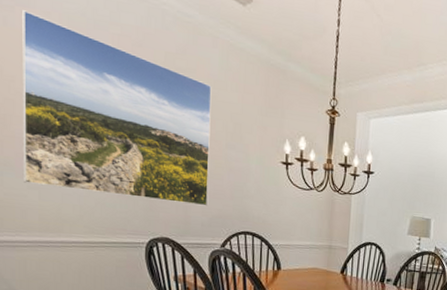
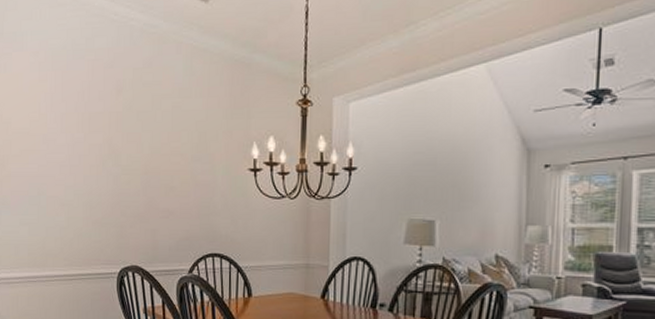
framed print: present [22,10,212,206] -> none [16,54,177,228]

